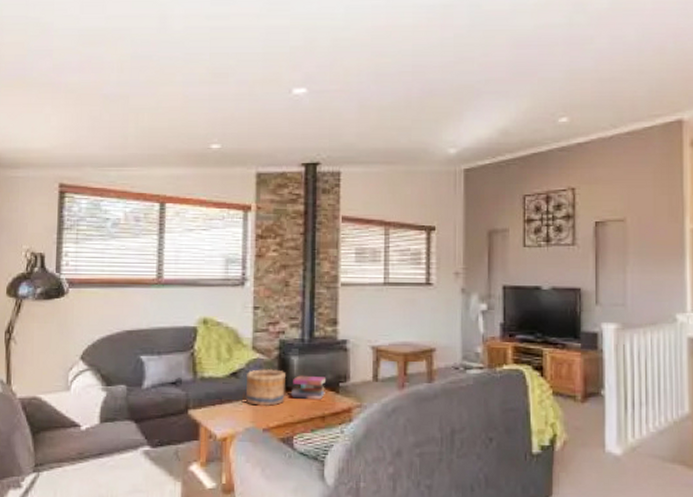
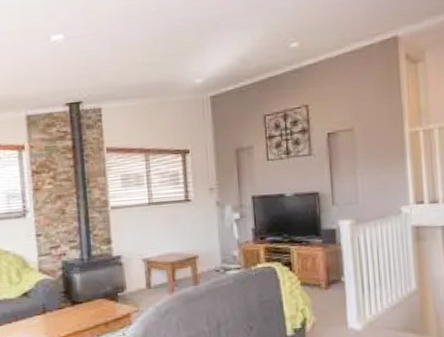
basket: present [245,369,287,407] -> none [35,287,72,320]
books: present [290,375,327,399] -> none [76,289,107,310]

